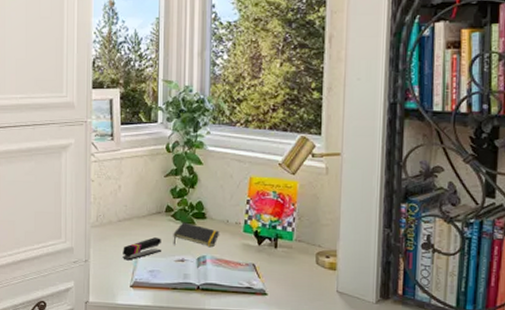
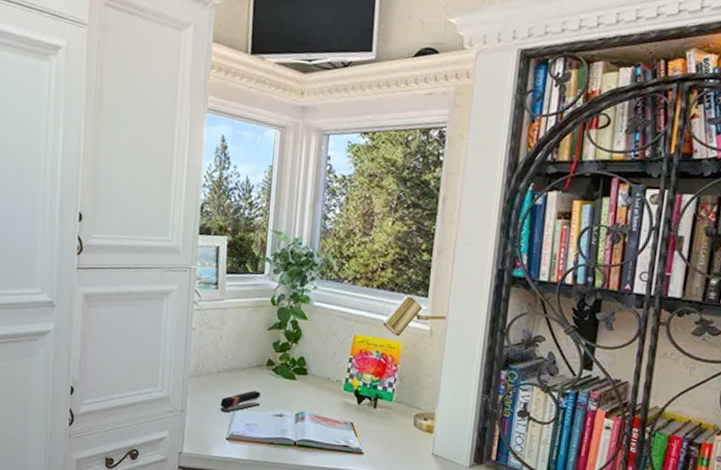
notepad: present [173,222,219,247] -> none [272,377,319,403]

